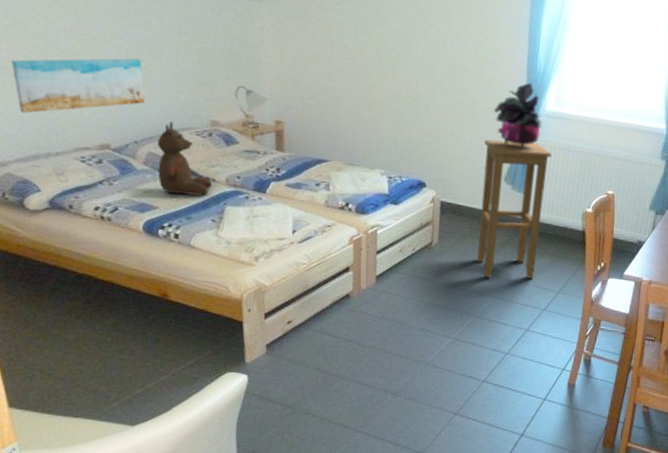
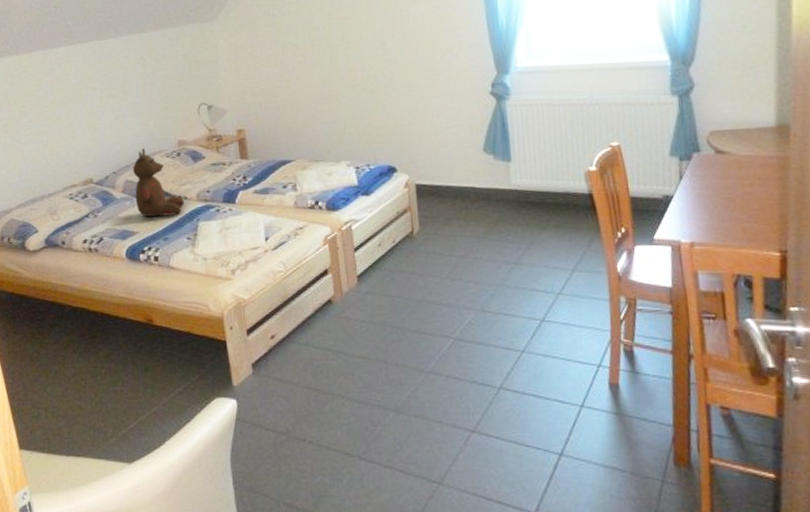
wall art: present [12,58,145,114] -> none [12,96,119,163]
stool: present [477,139,552,280] -> none [453,103,539,264]
potted plant: present [494,83,543,150] -> none [458,42,517,114]

